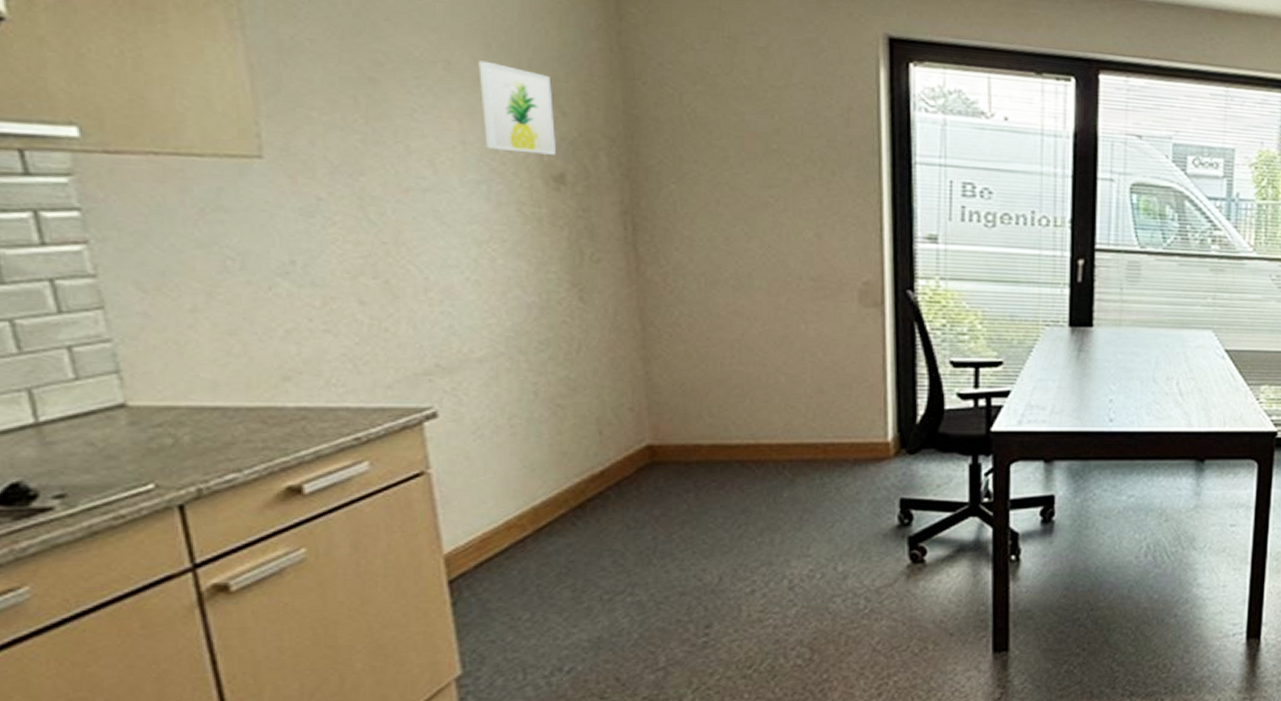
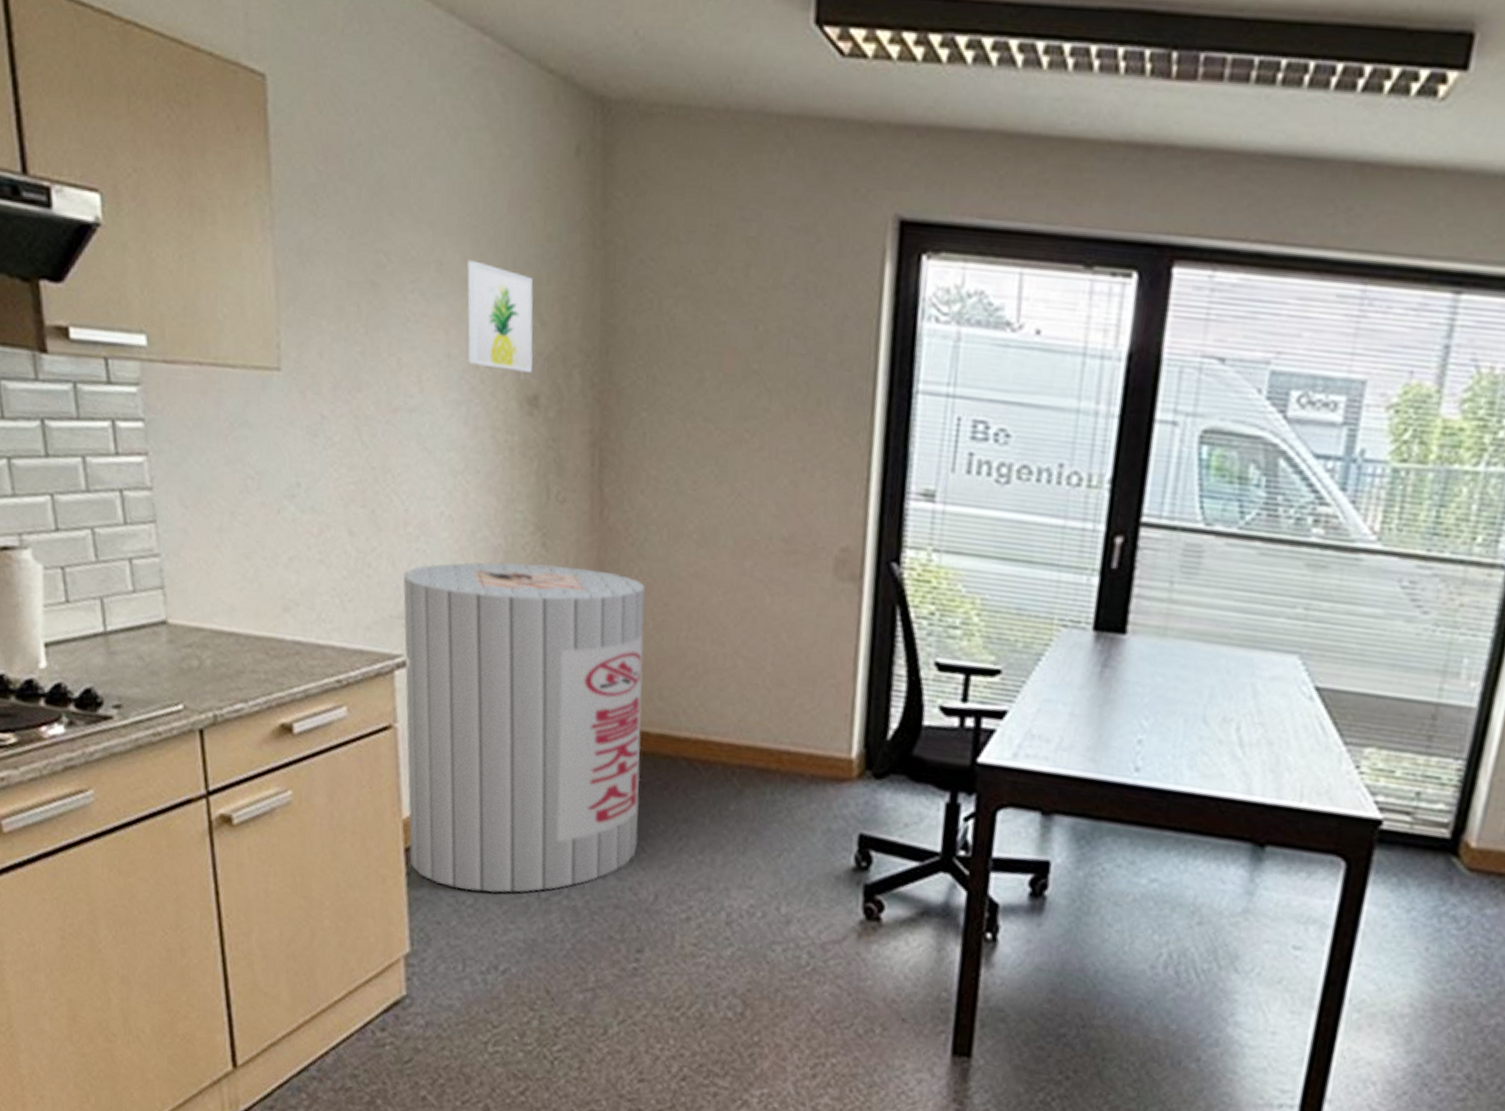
trash can: none [426,315,698,607] -> present [402,561,645,894]

